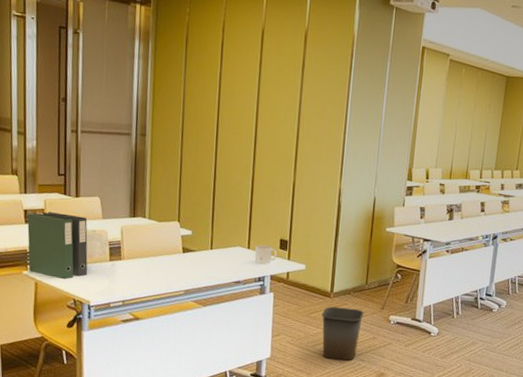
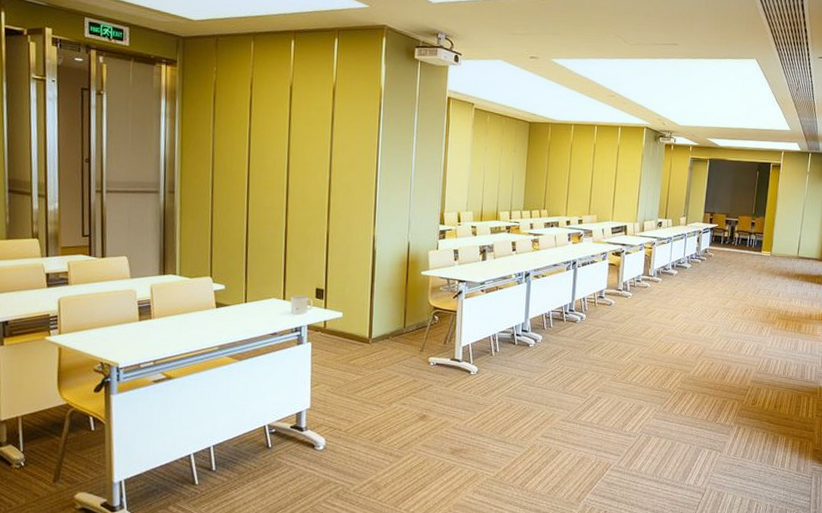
binder: present [27,212,88,280] -> none [49,274,116,343]
waste bin: present [321,306,364,361] -> none [360,352,404,406]

